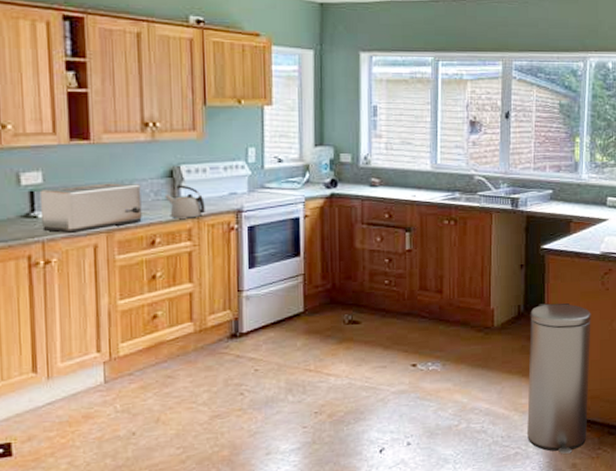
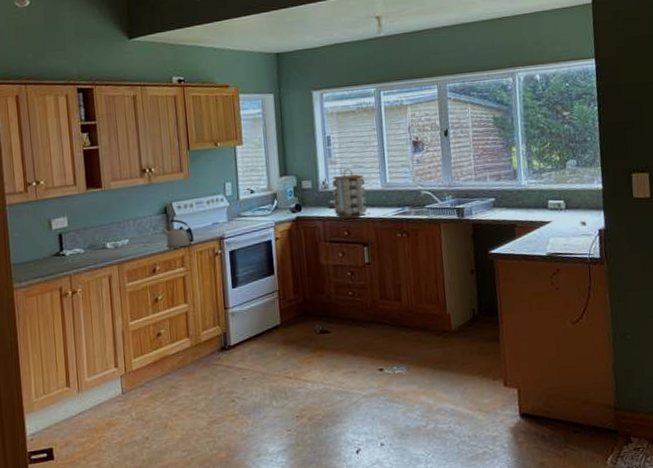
toaster: present [39,181,142,234] -> none [66,220,145,268]
spice rack: none [374,144,413,200] -> present [332,168,367,219]
pedal bin: present [527,302,591,455] -> none [484,304,552,454]

